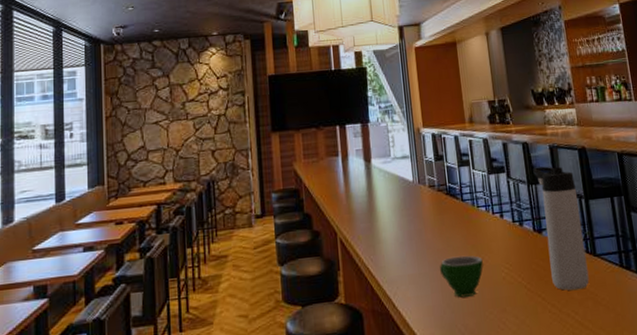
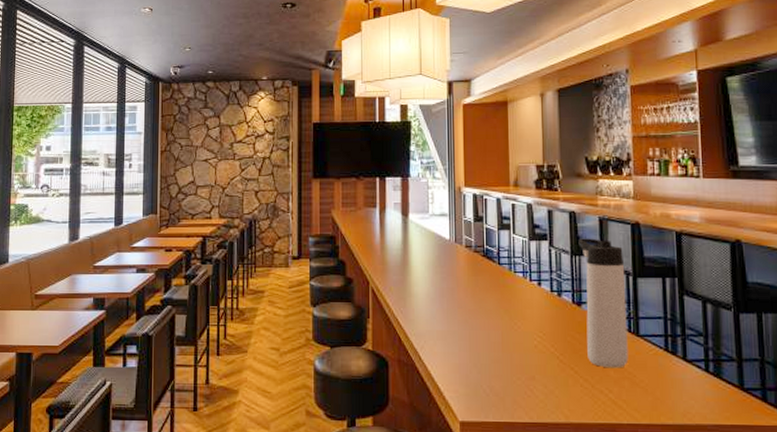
teacup: present [439,255,483,298] -> none [469,318,515,360]

